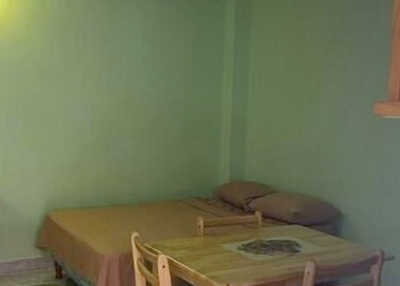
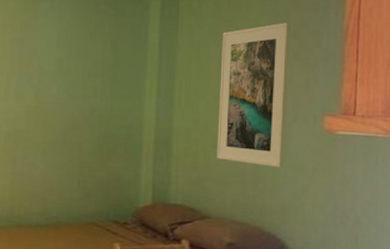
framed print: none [285,21,347,148] -> present [217,22,290,168]

